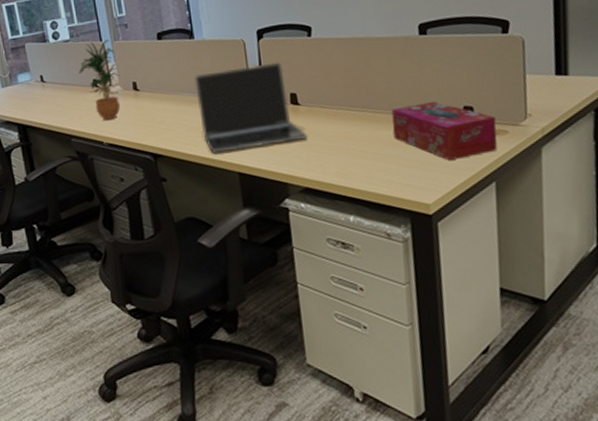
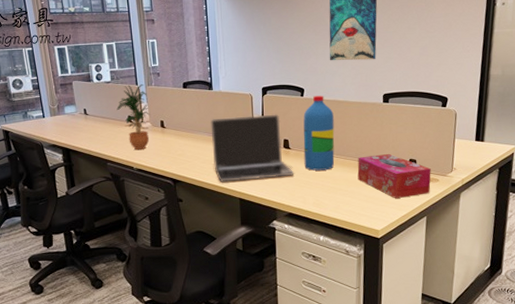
water bottle: none [313,33,360,131] -> present [303,95,335,171]

